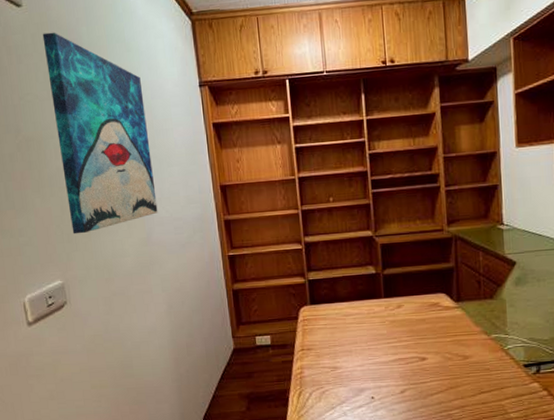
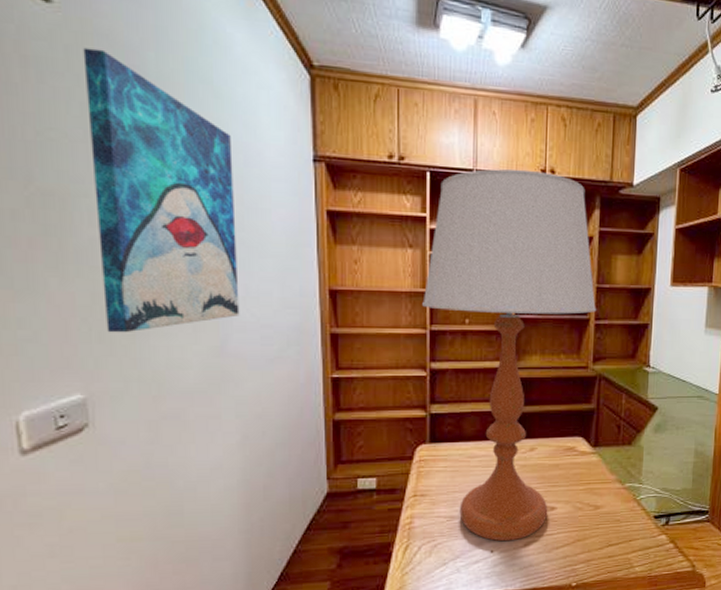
table lamp: none [293,63,445,389] -> present [422,169,596,542]

